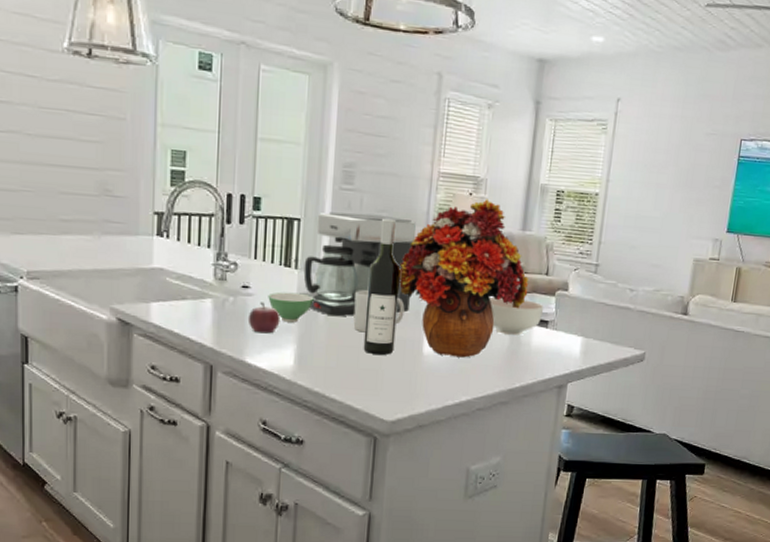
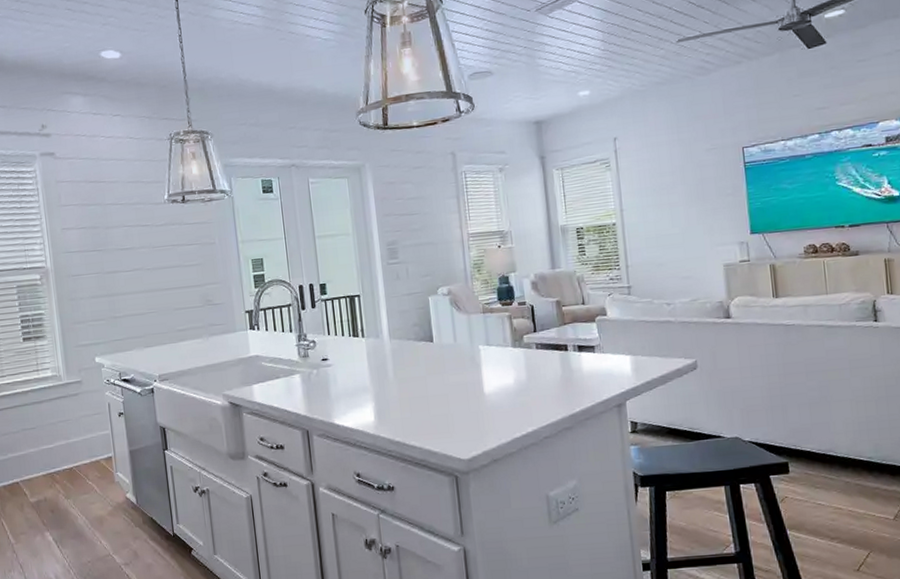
fruit: present [247,302,280,334] -> none [330,370,358,397]
bowl: present [268,292,314,323] -> none [344,357,382,384]
coffee maker: present [299,212,417,317] -> none [369,278,465,373]
mug: present [353,290,405,333] -> none [416,345,462,383]
bottle: present [363,218,401,355] -> none [423,280,459,401]
flower arrangement: present [398,199,529,358] -> none [450,248,569,393]
bowl: present [489,296,544,335] -> none [534,330,588,365]

